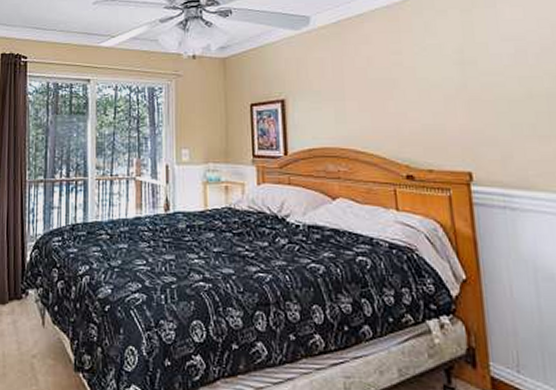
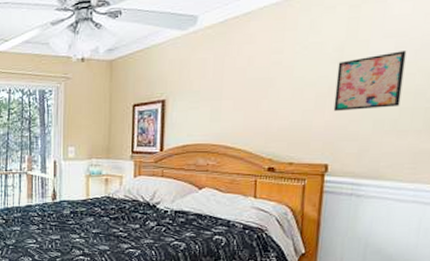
wall art: none [460,54,534,115] -> present [333,51,407,112]

